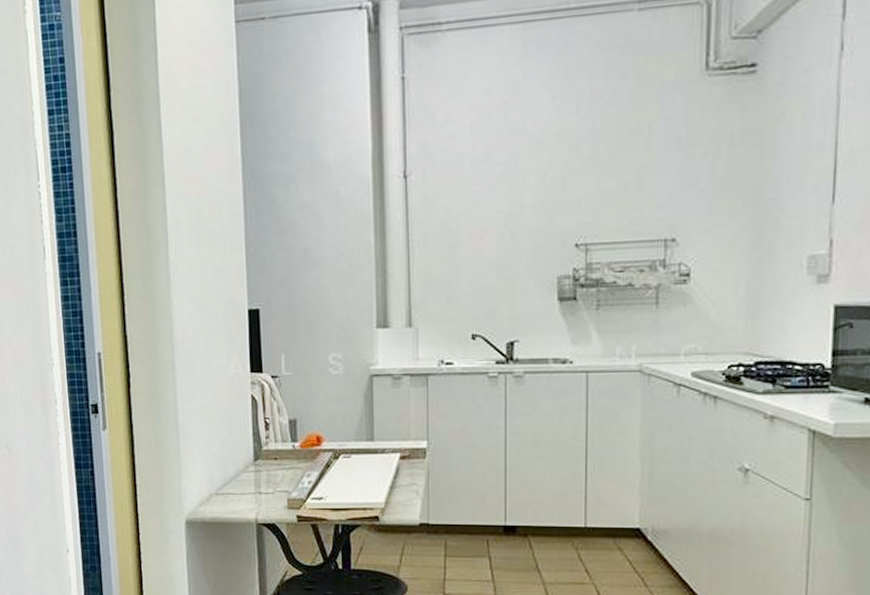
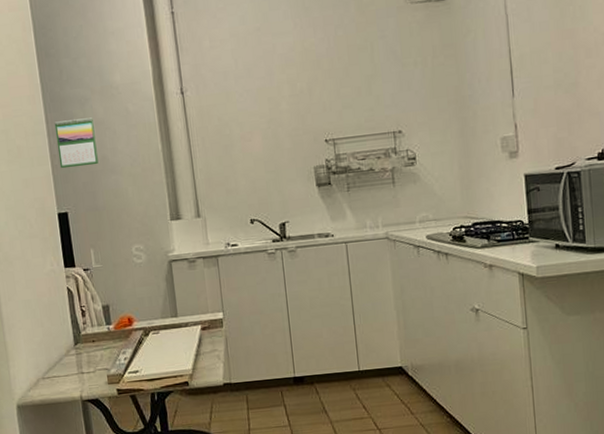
calendar: none [253,200,299,259] -> present [54,117,99,169]

